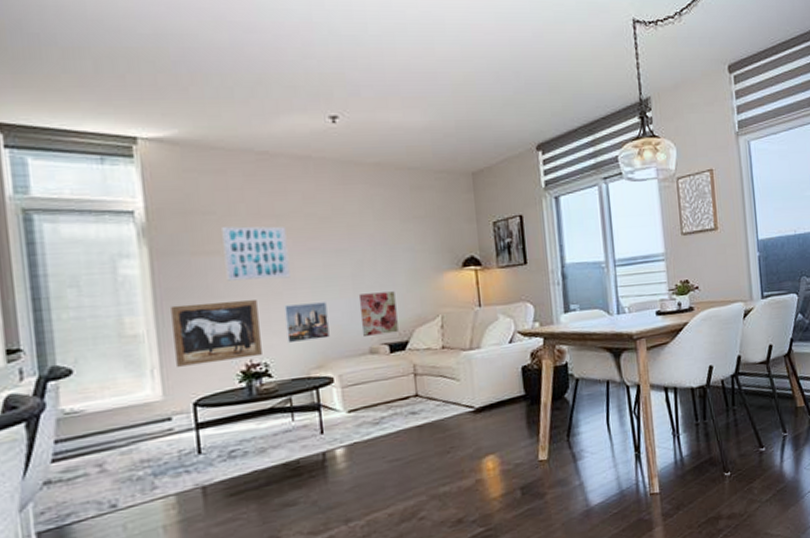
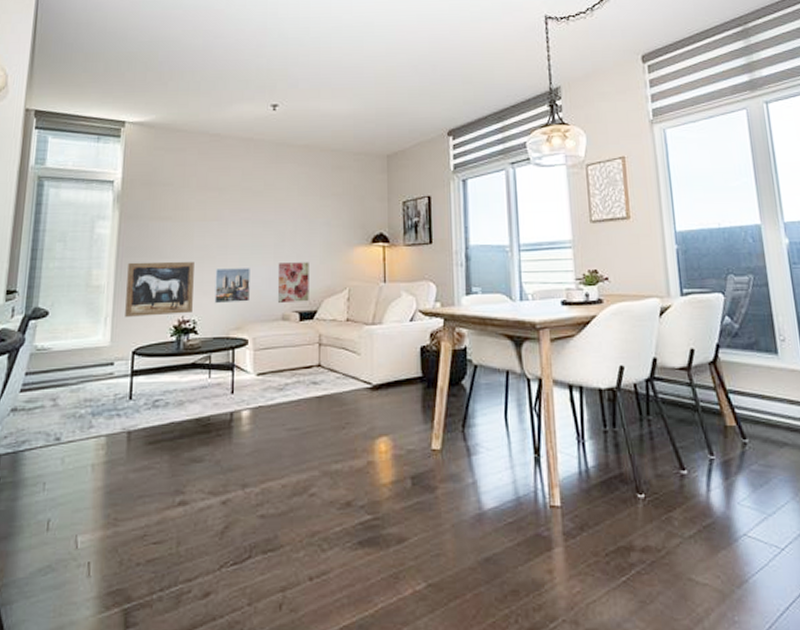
wall art: present [222,226,290,281] -> none [174,196,225,245]

